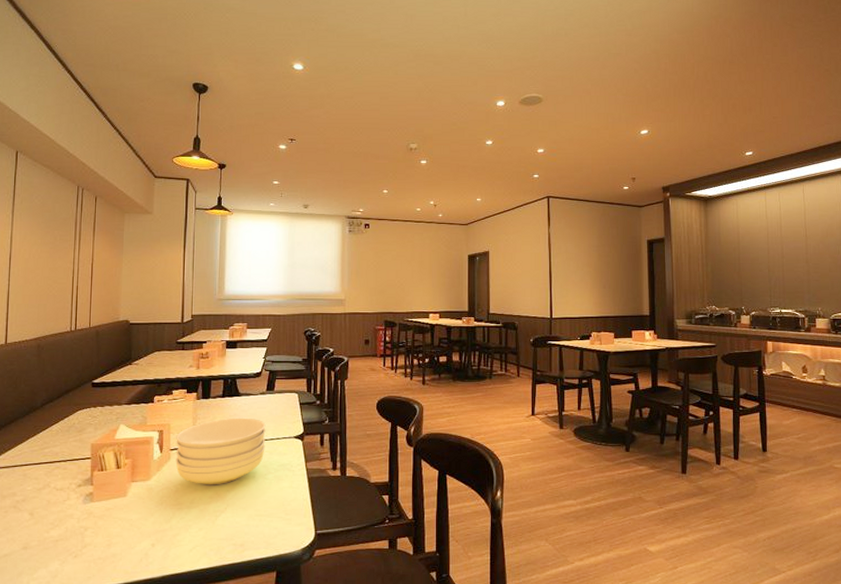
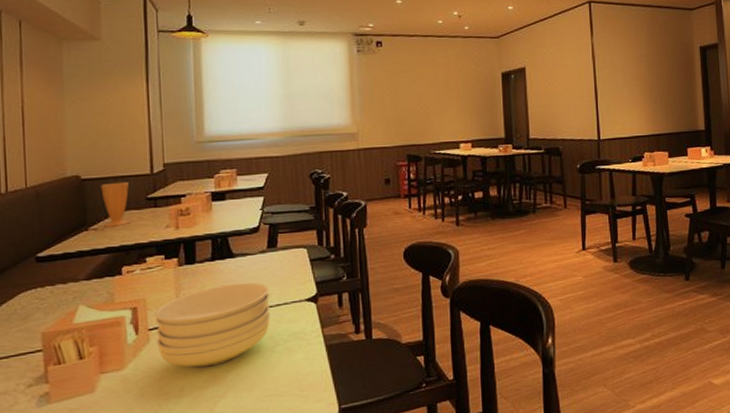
cup: none [142,327,164,363] -> present [101,181,131,227]

